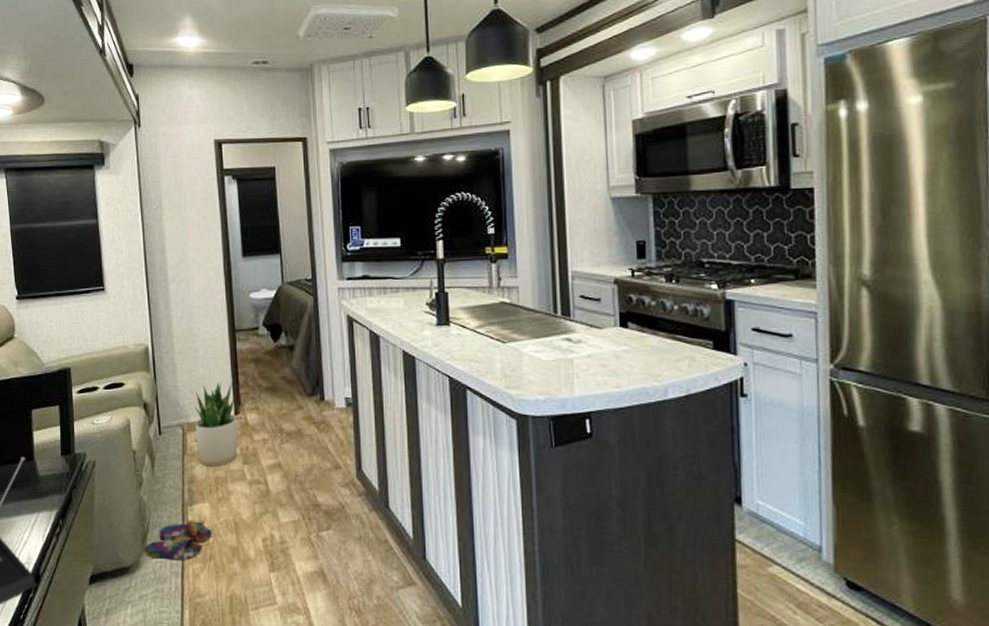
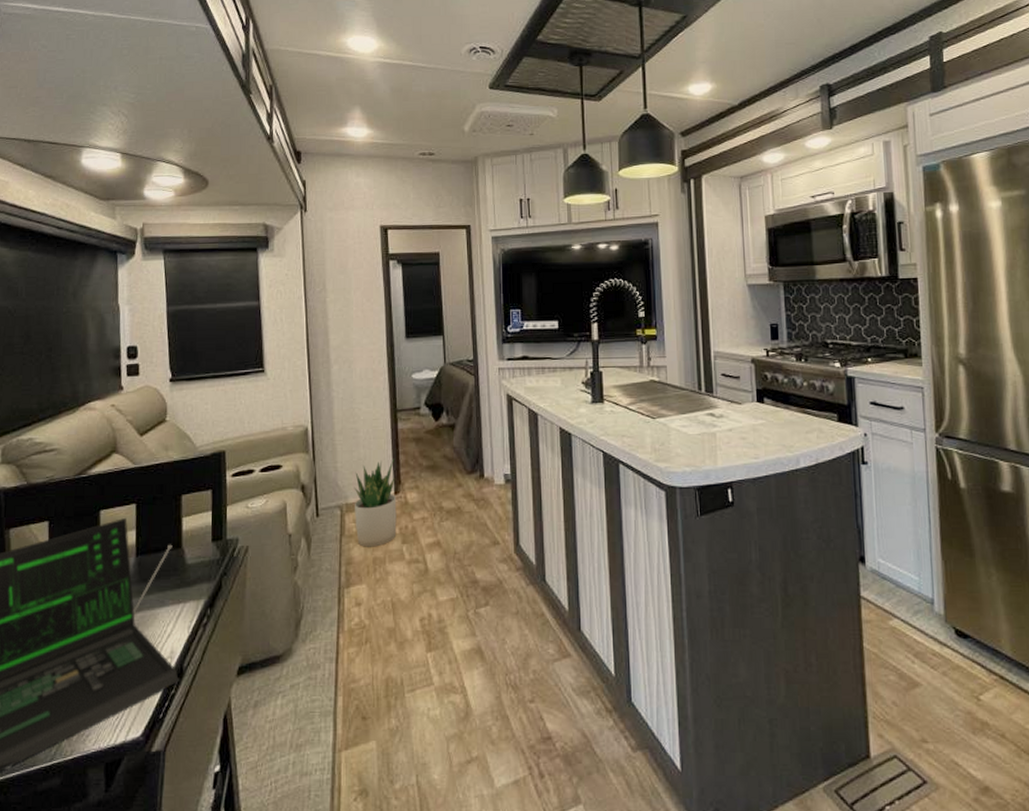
slippers: present [145,519,212,561] -> none [298,602,368,646]

